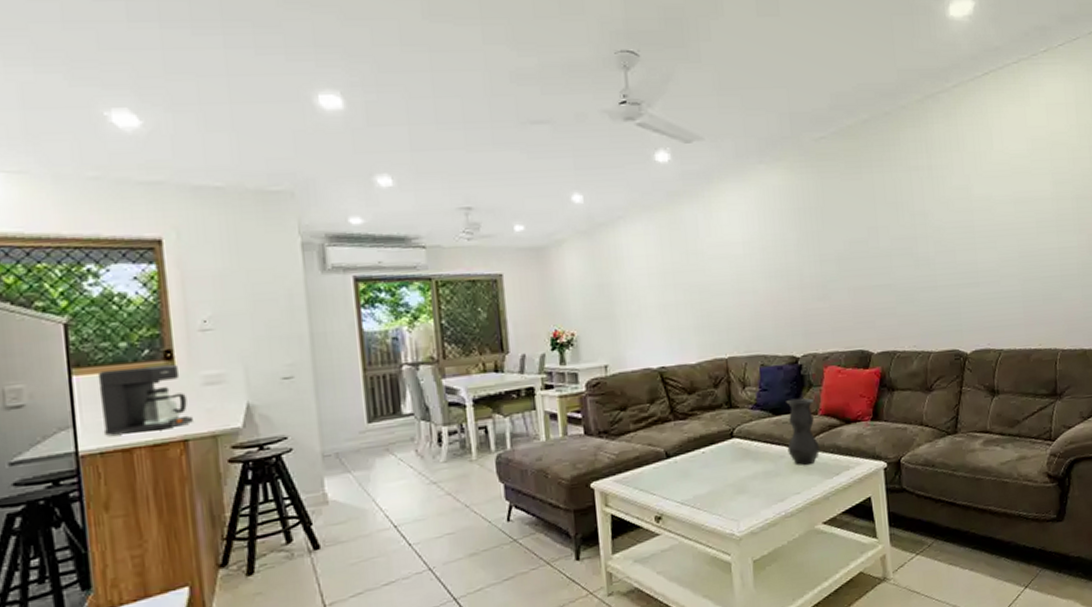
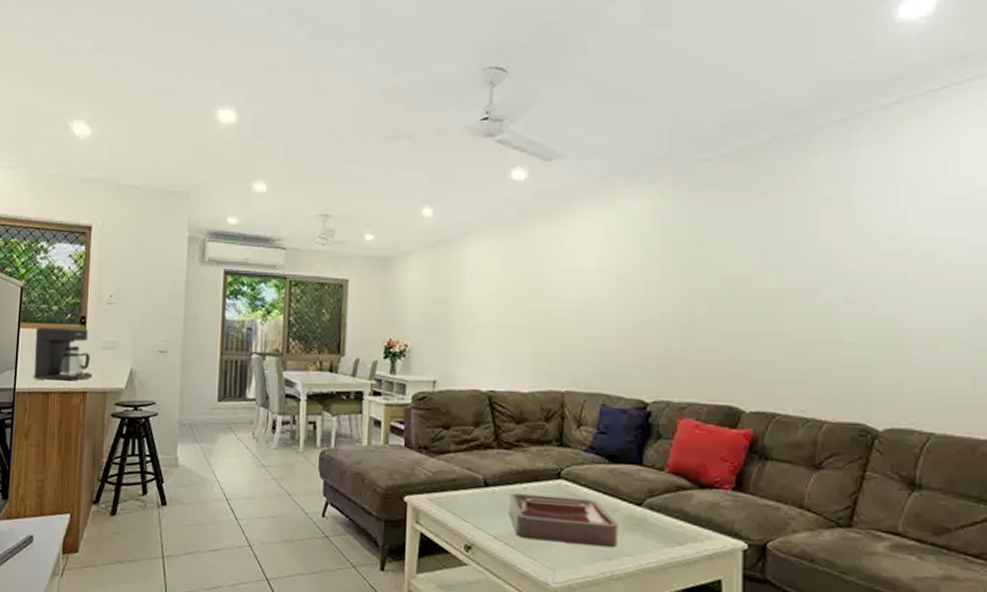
decorative tray: none [690,451,788,499] -> present [508,492,618,547]
vase: present [786,398,821,465] -> none [622,448,663,526]

